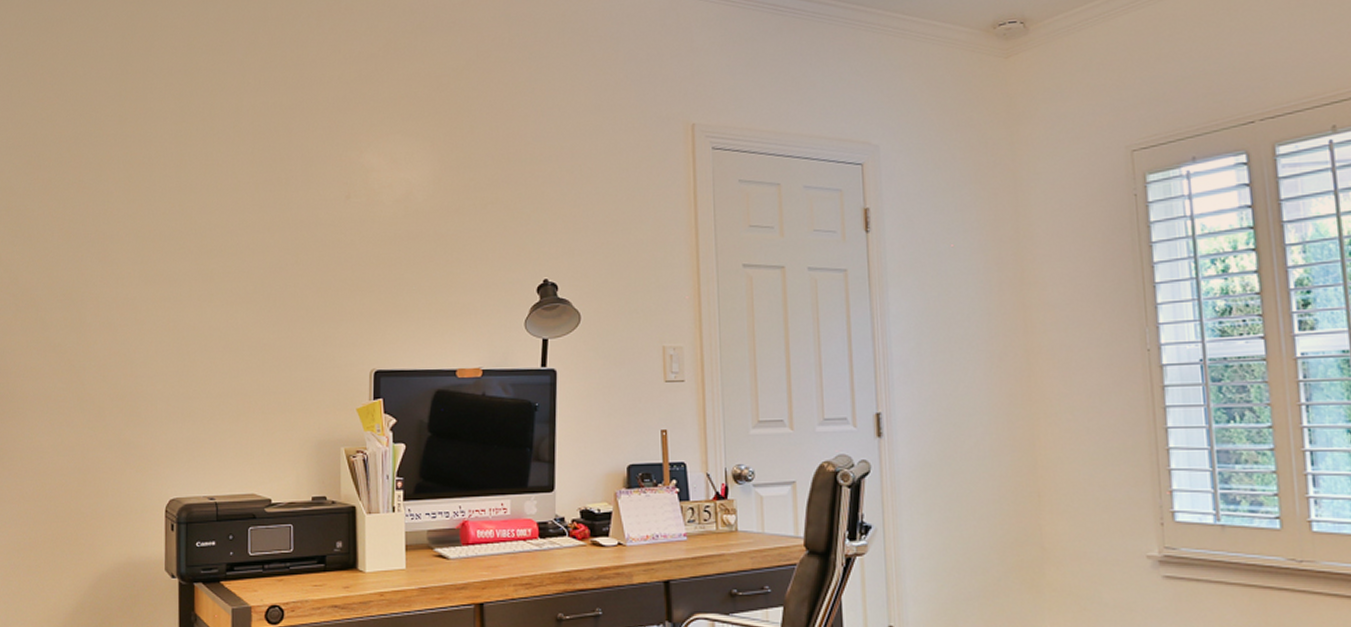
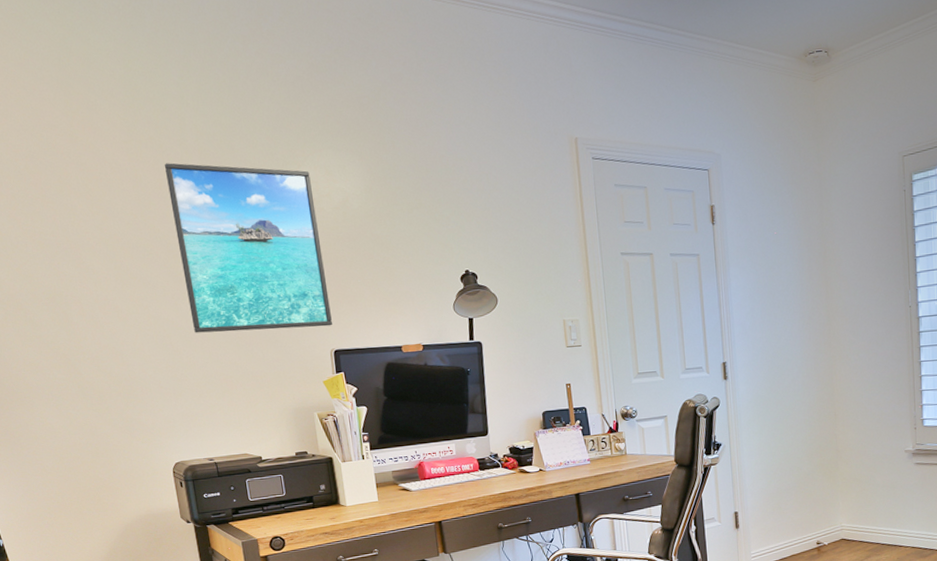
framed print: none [213,147,376,343] -> present [164,163,332,333]

